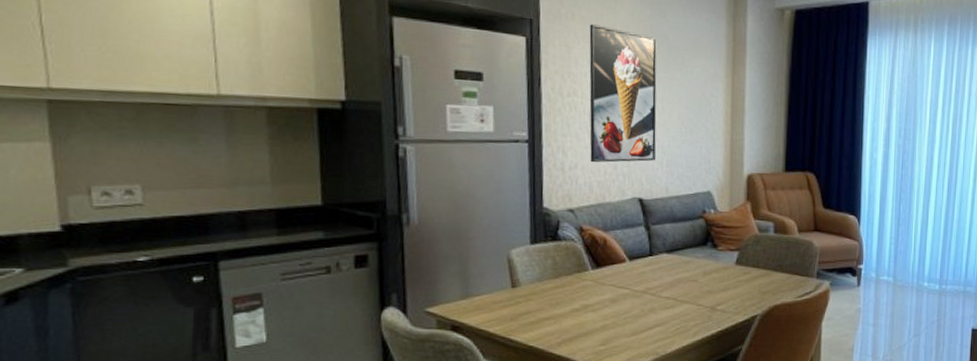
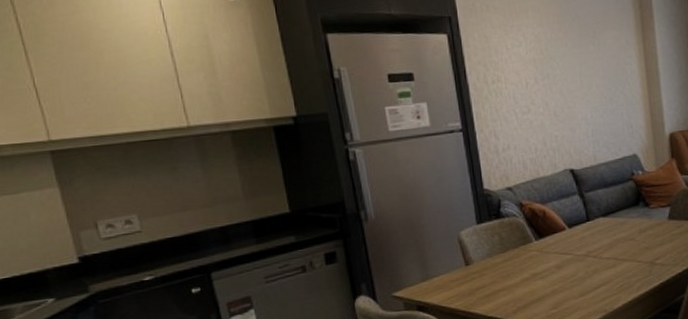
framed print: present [589,24,657,163] -> none [504,12,581,142]

